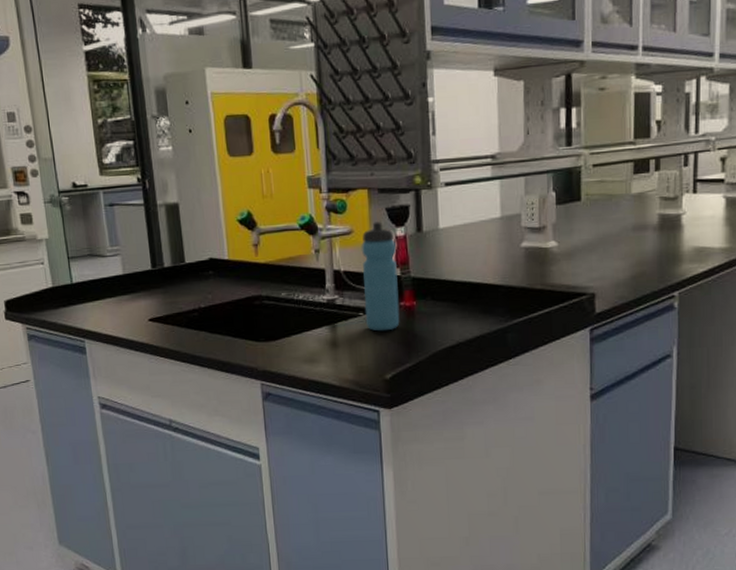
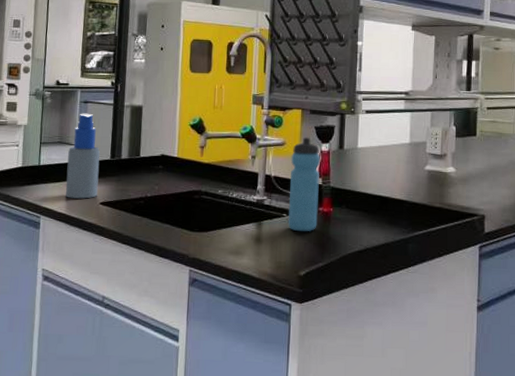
spray bottle: none [102,218,144,318] -> present [65,113,100,199]

